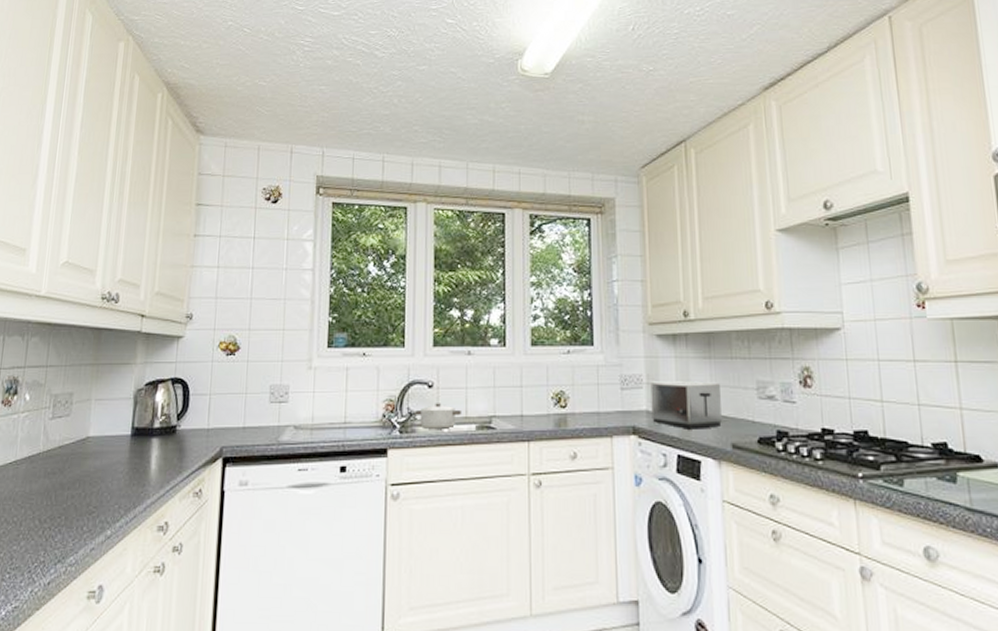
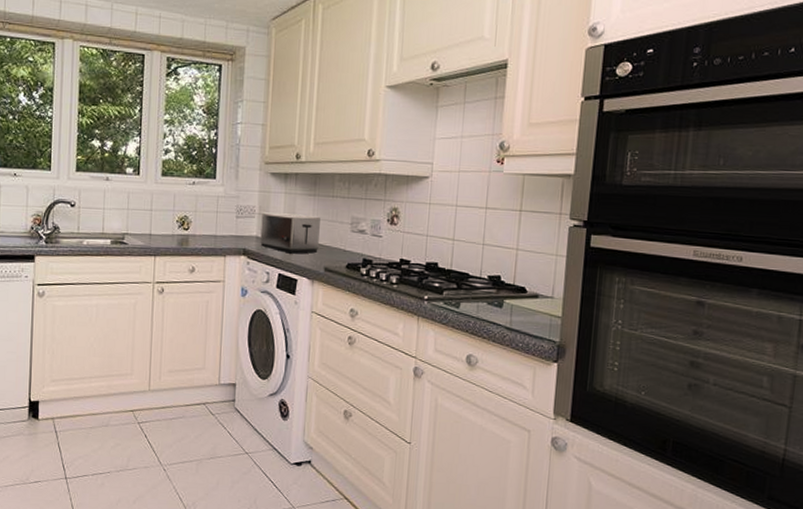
cooking pot: present [414,403,463,429] -> none [58,220,100,242]

